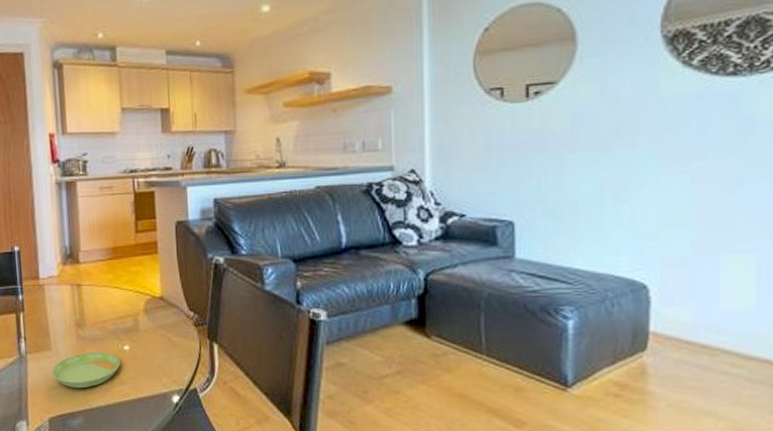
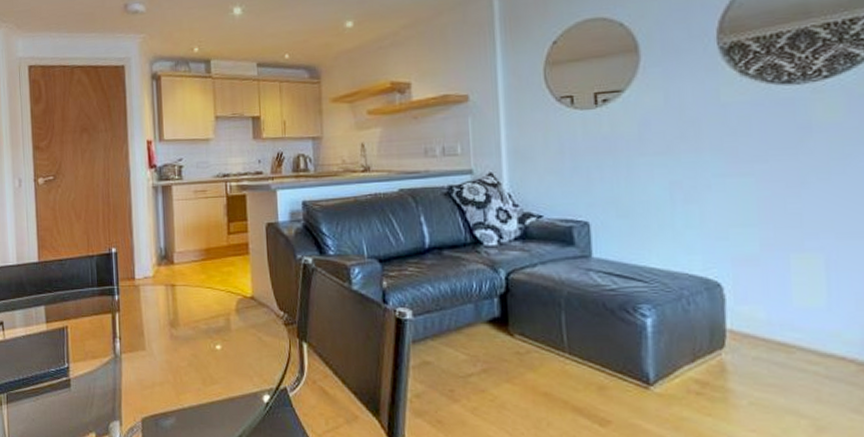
saucer: present [52,352,120,389] -> none [145,351,212,388]

